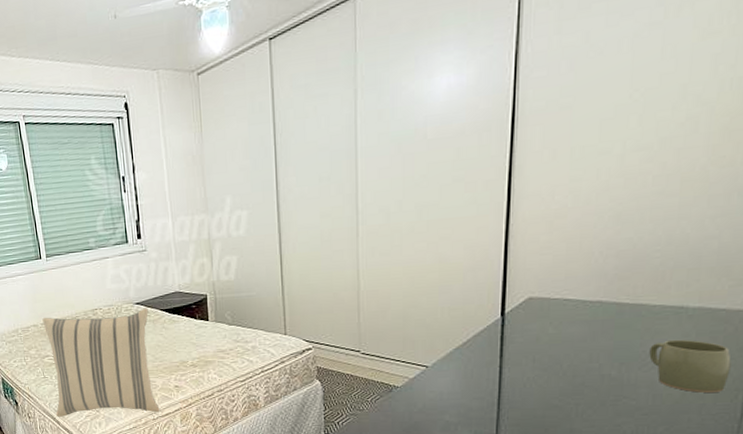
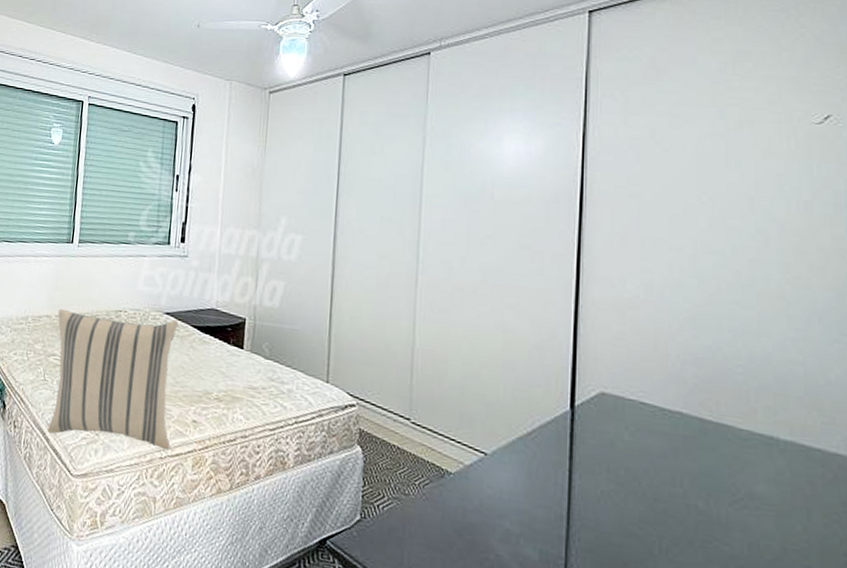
mug: present [649,339,731,393] -> none [740,475,835,554]

